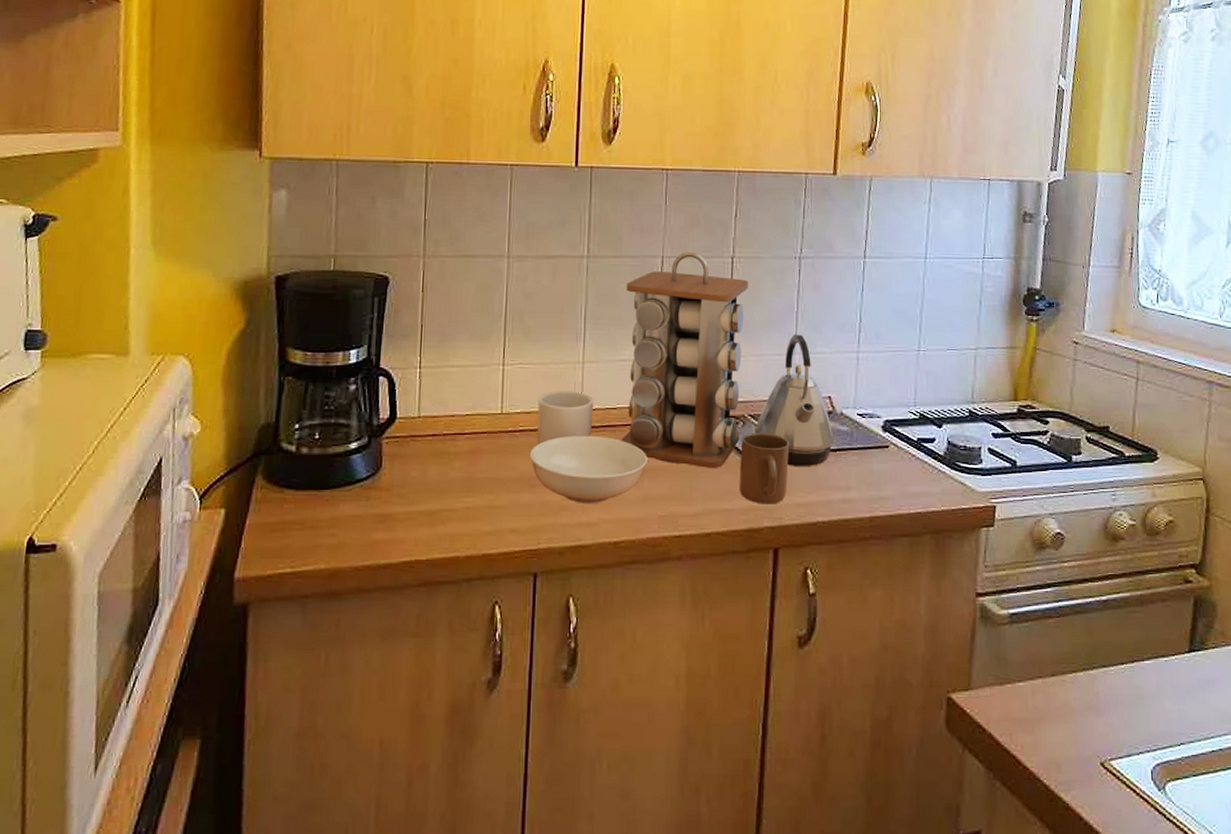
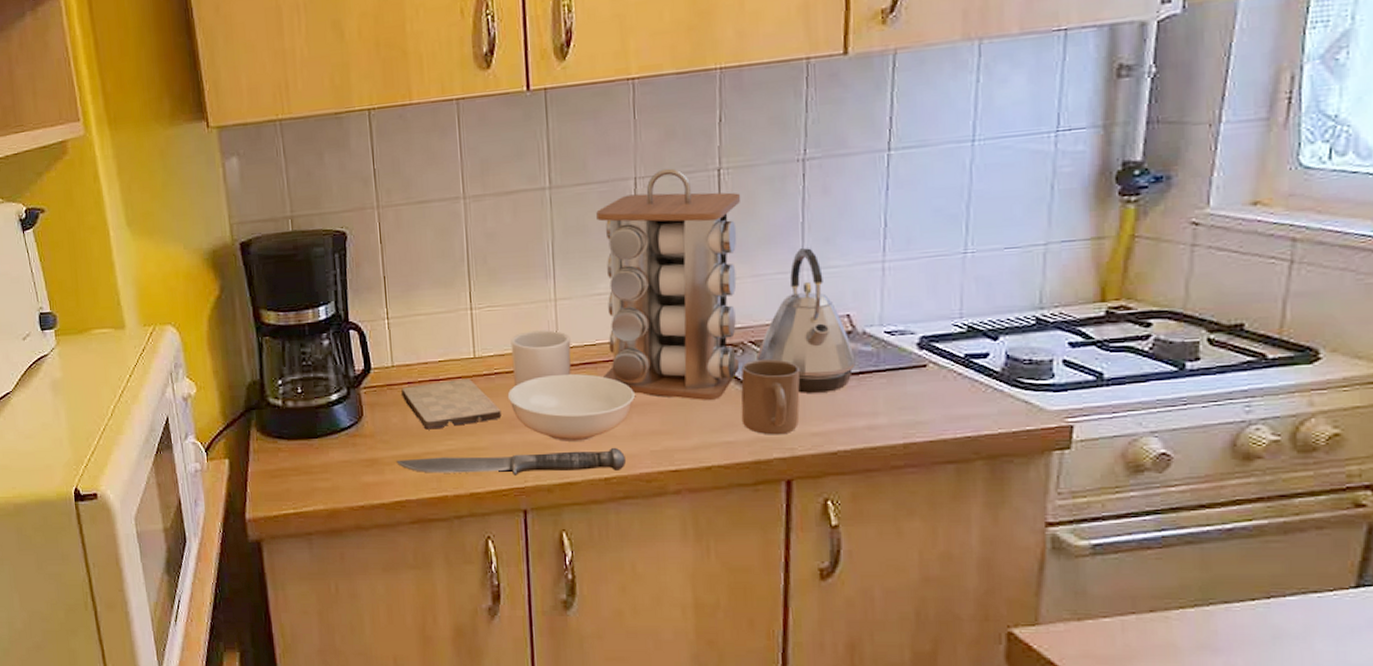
kitchen knife: none [410,510,636,537] -> present [396,447,627,476]
cutting board: none [425,434,522,485] -> present [401,378,502,430]

